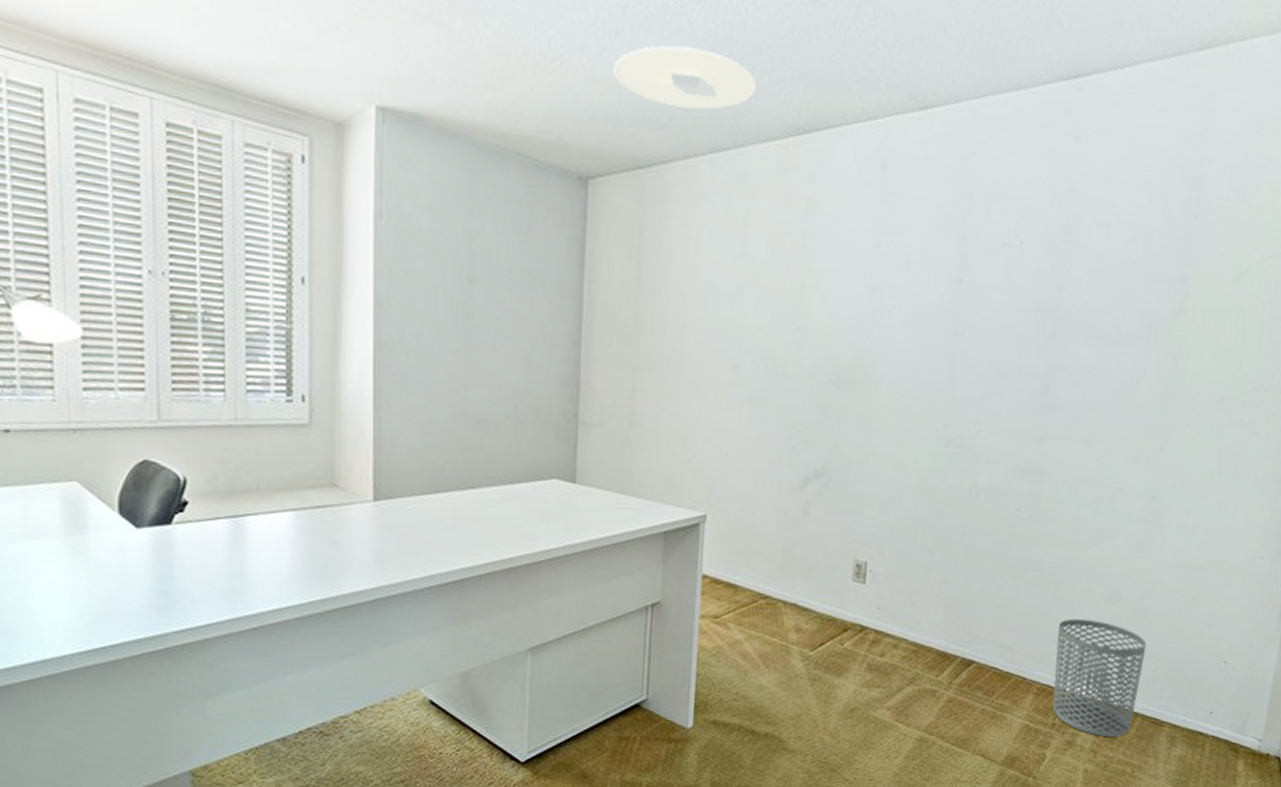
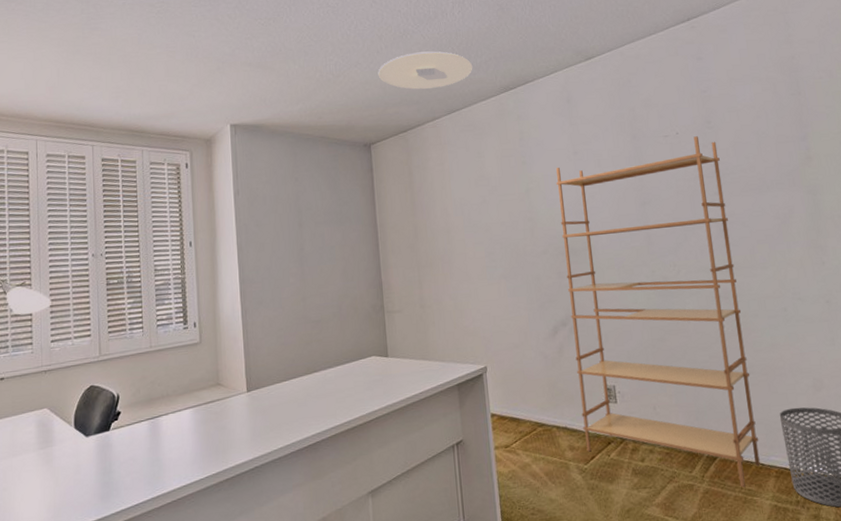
bookshelf: none [816,251,1070,702] -> present [556,136,760,488]

